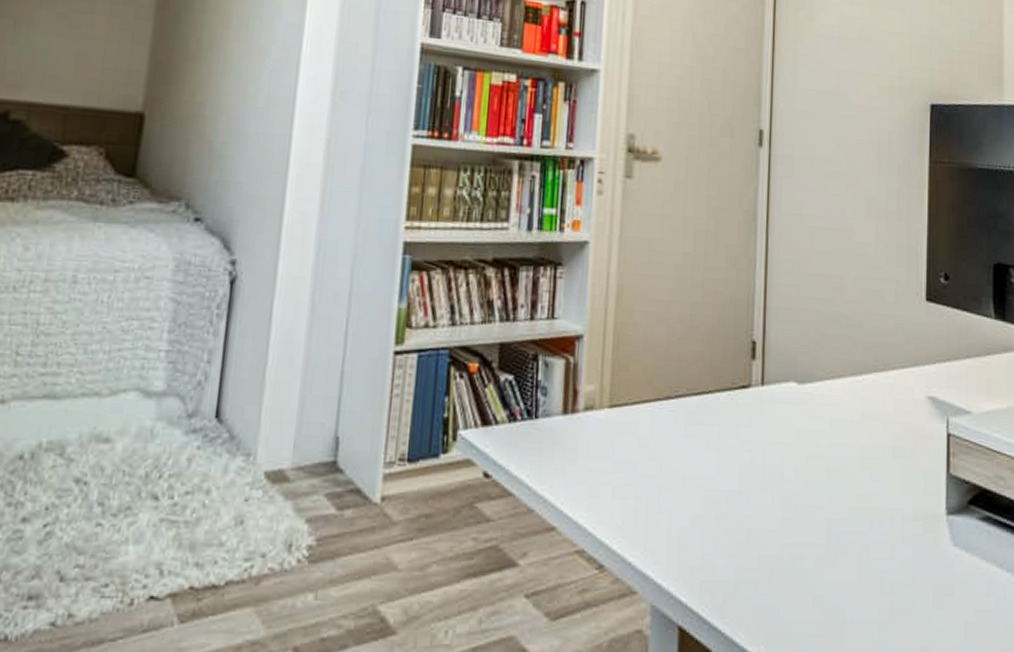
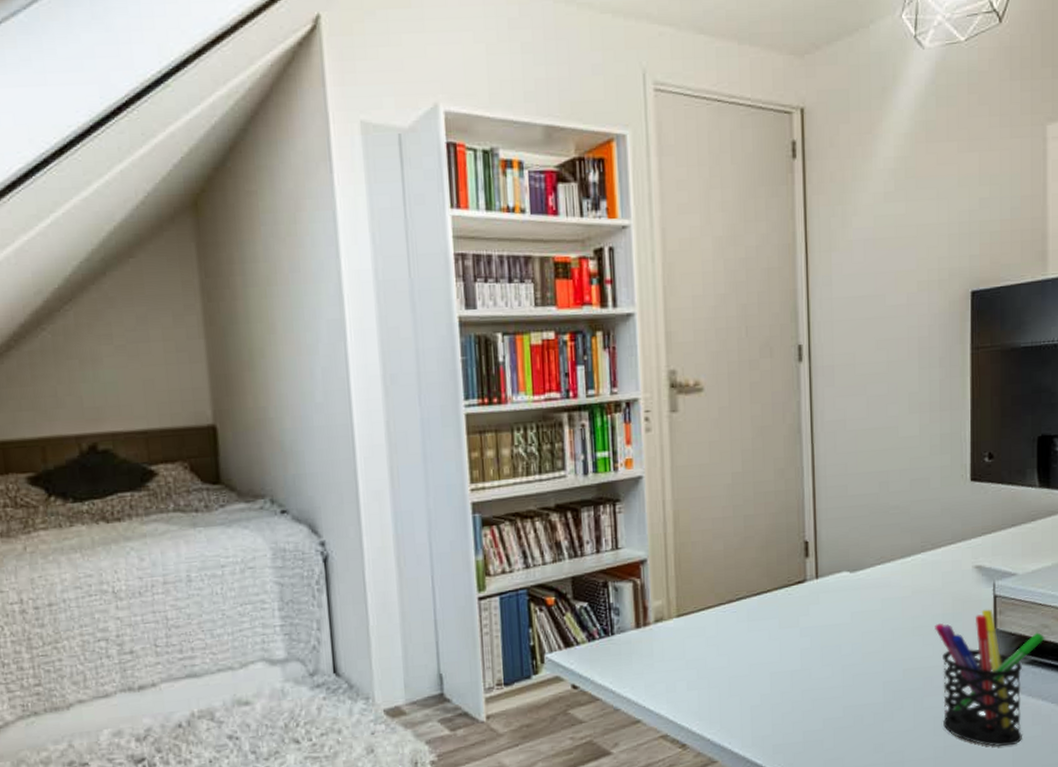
pen holder: none [884,448,1000,619] -> present [935,609,1045,747]

